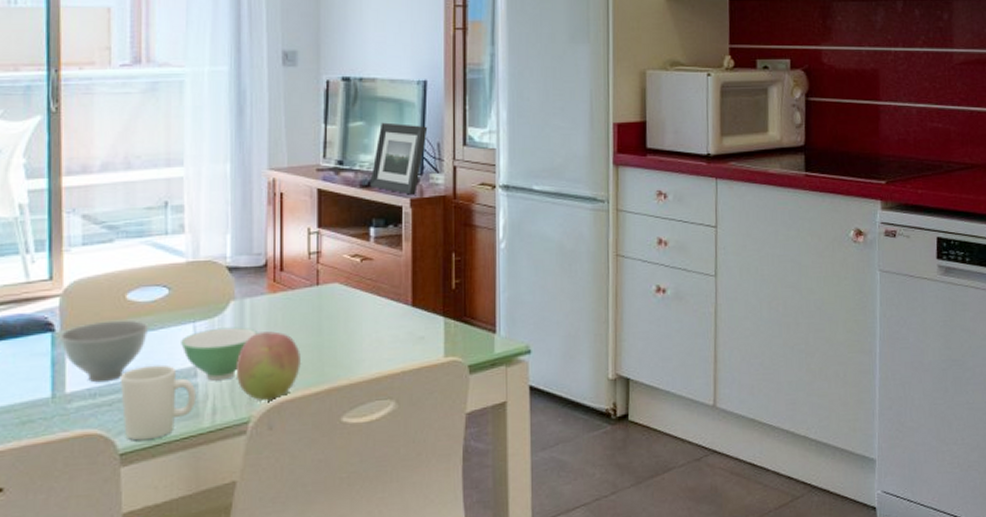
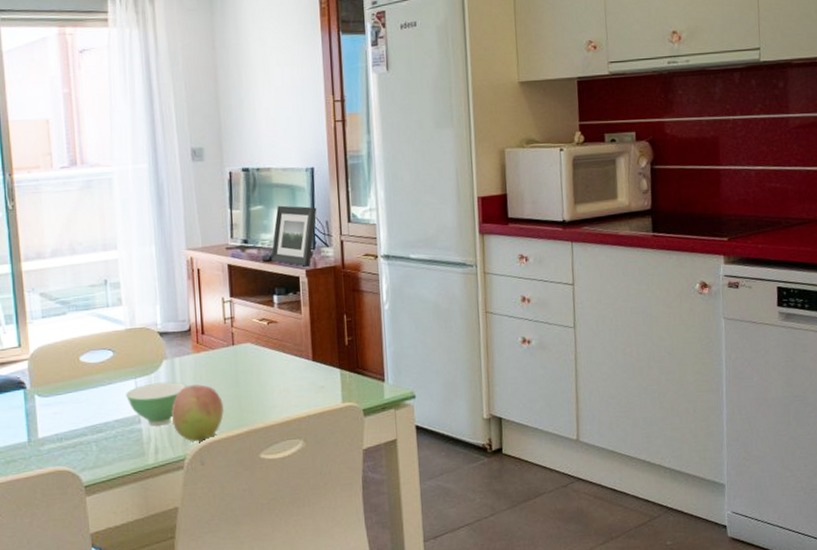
bowl: present [58,320,149,382] -> none [29,378,100,428]
mug: present [121,364,197,441] -> none [81,413,142,476]

